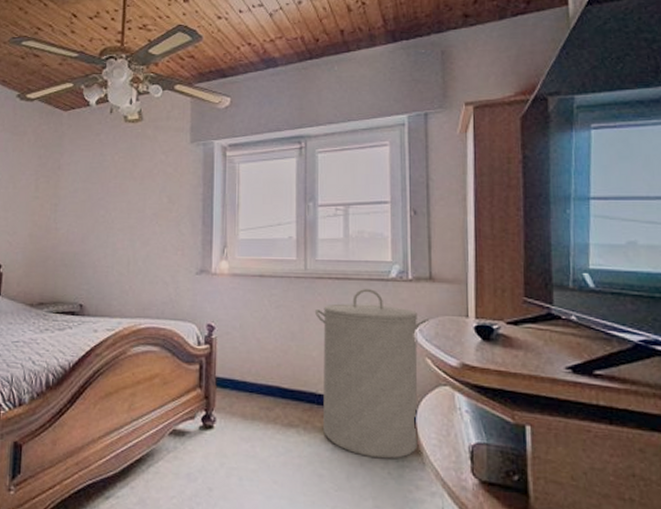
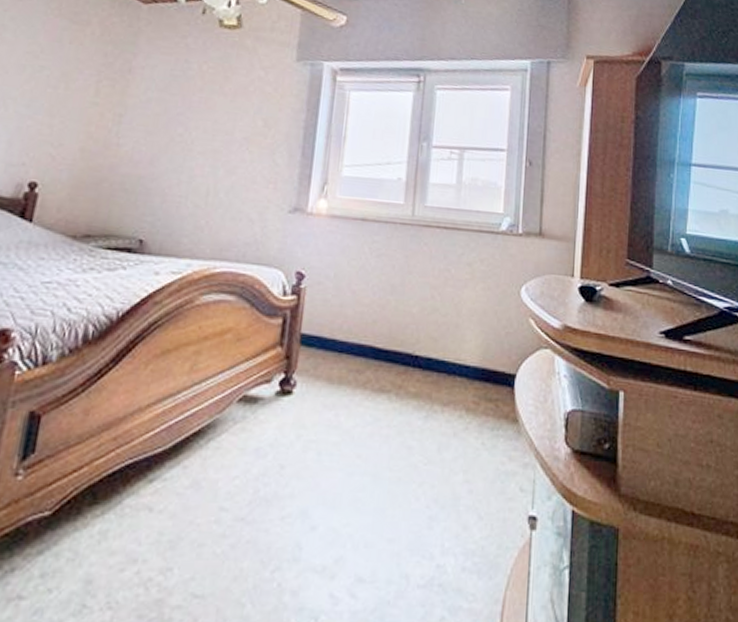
laundry hamper: present [315,289,430,459] -> none [417,241,536,428]

